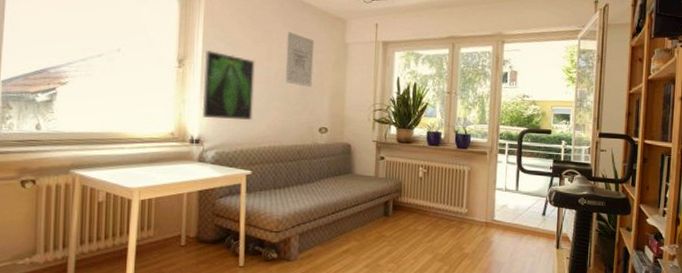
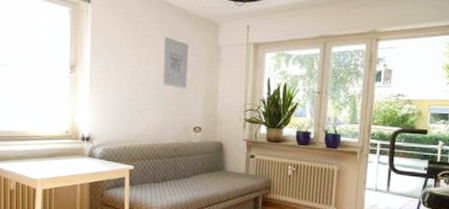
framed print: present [202,50,255,120] -> none [91,57,136,120]

